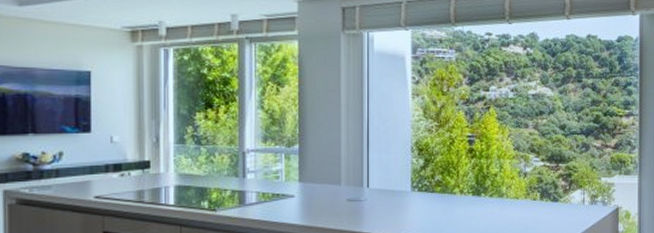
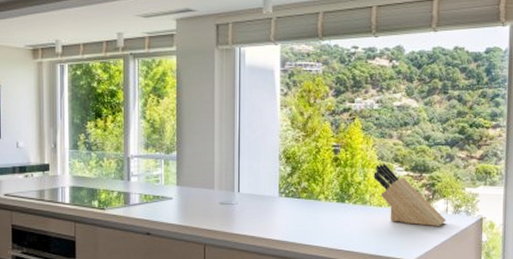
knife block: none [510,153,583,218] -> present [373,163,446,226]

